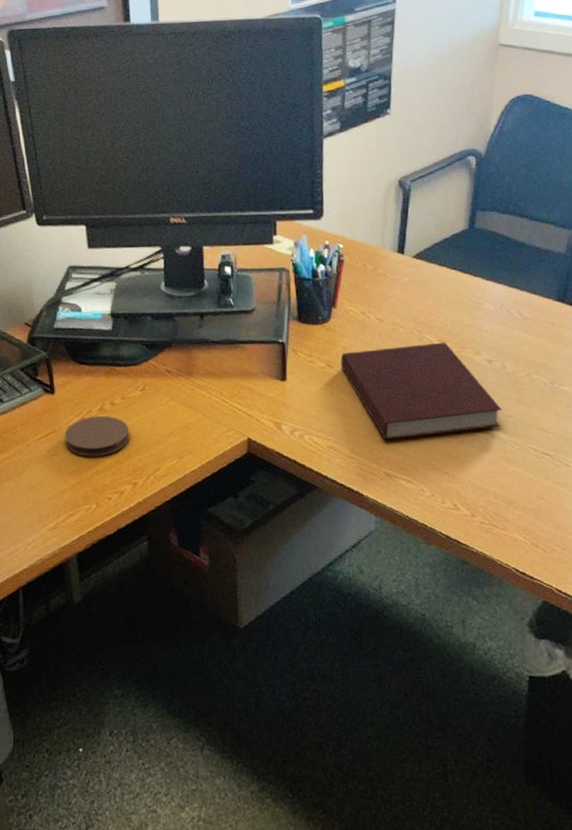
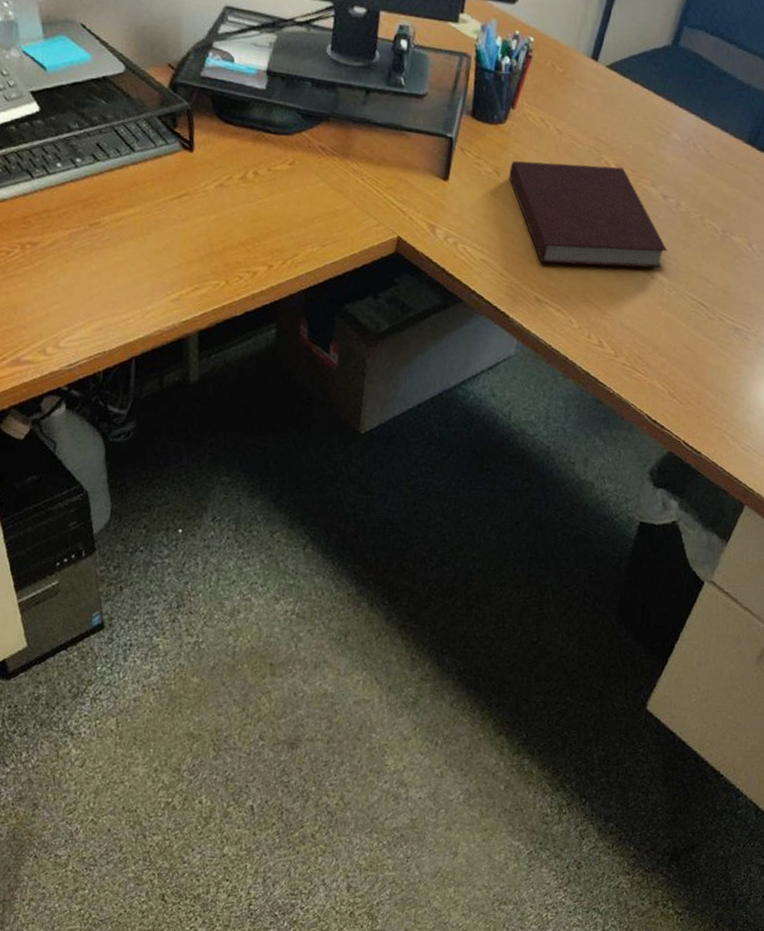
coaster: present [64,415,130,457] -> none [199,184,272,230]

